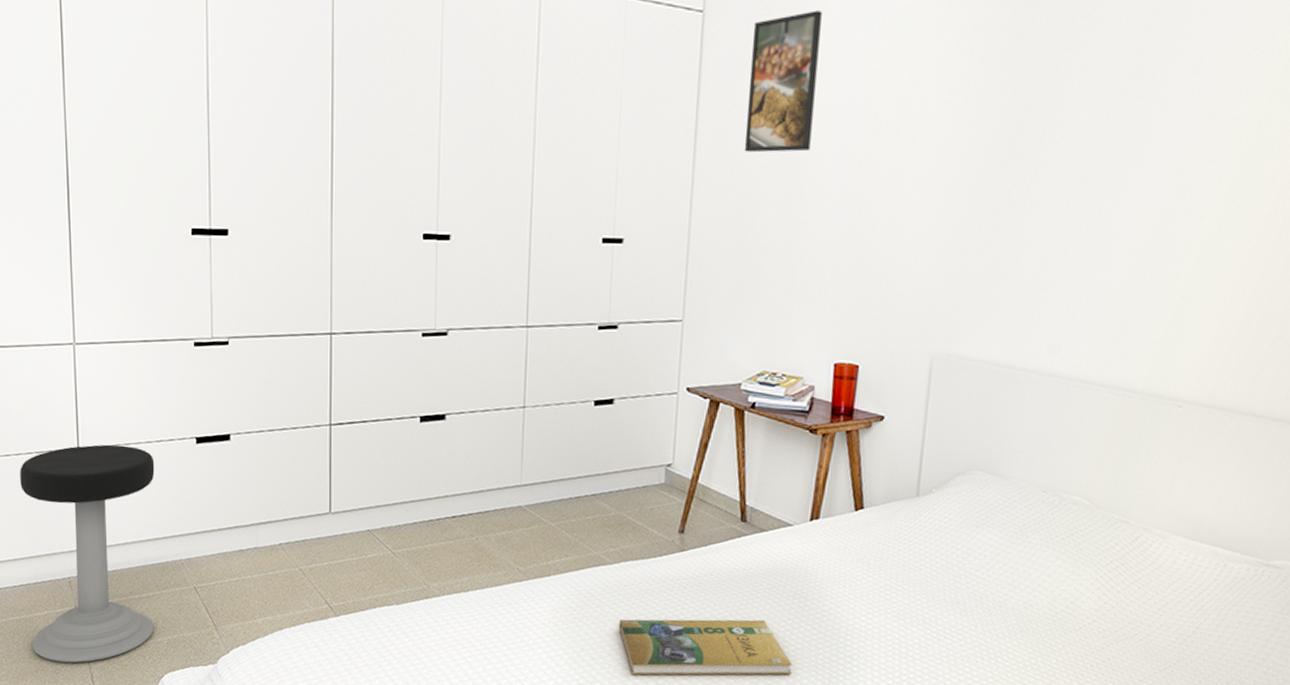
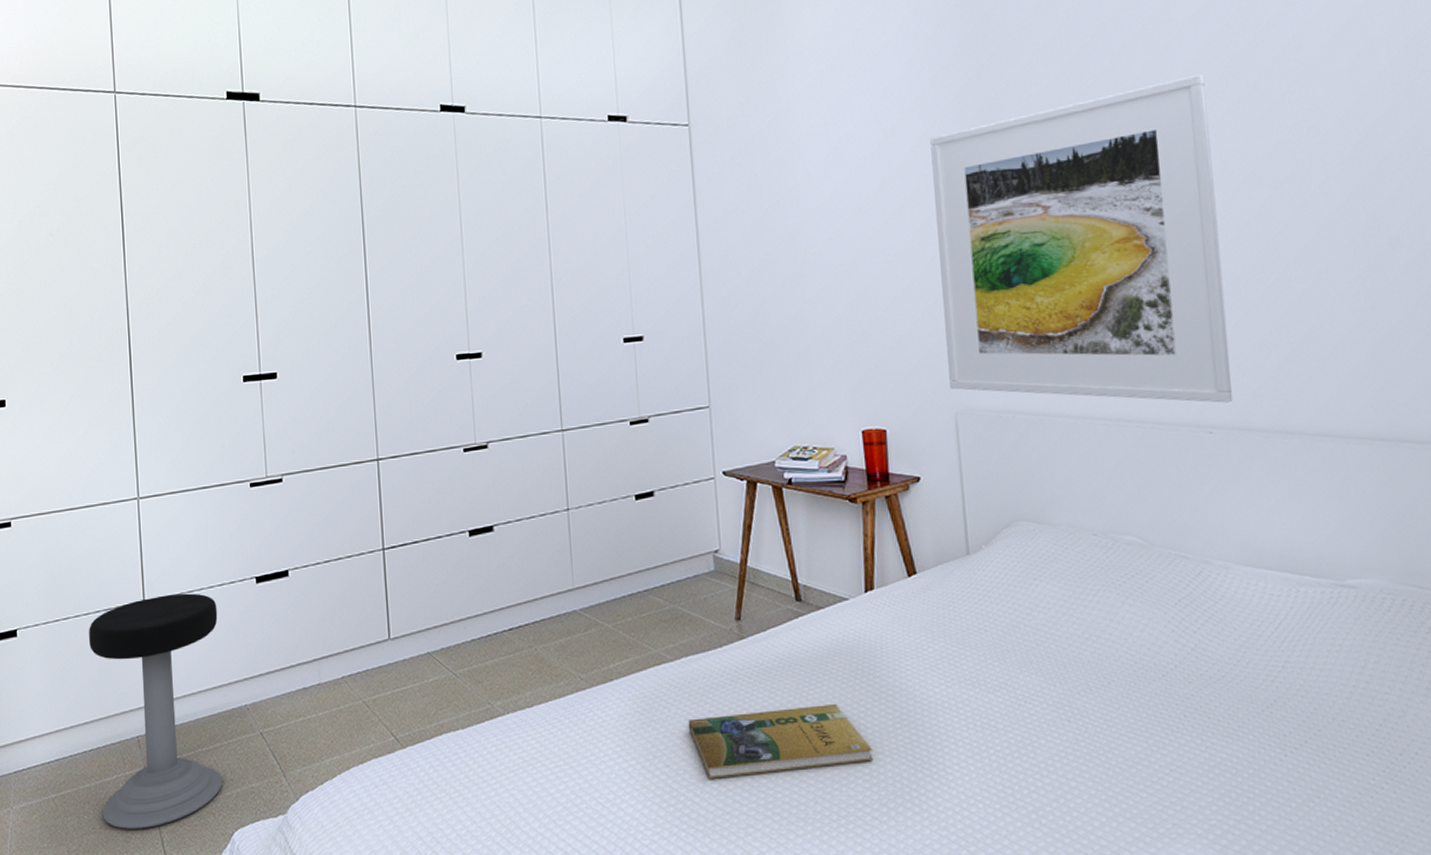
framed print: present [744,10,822,153] -> none [735,111,805,243]
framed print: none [931,27,1265,379] -> present [930,74,1234,403]

